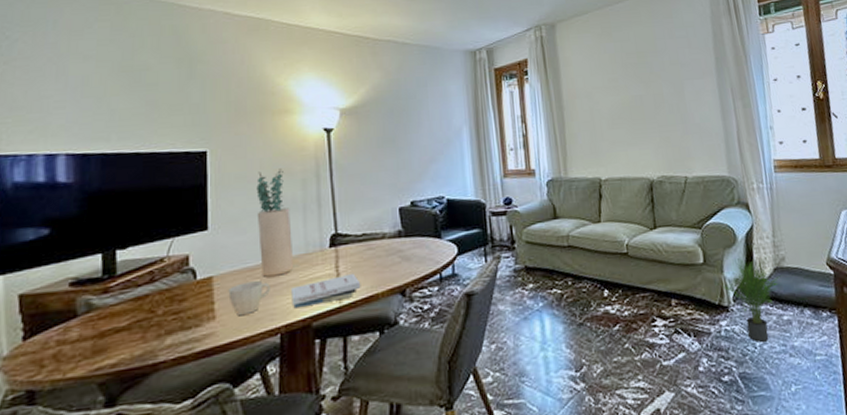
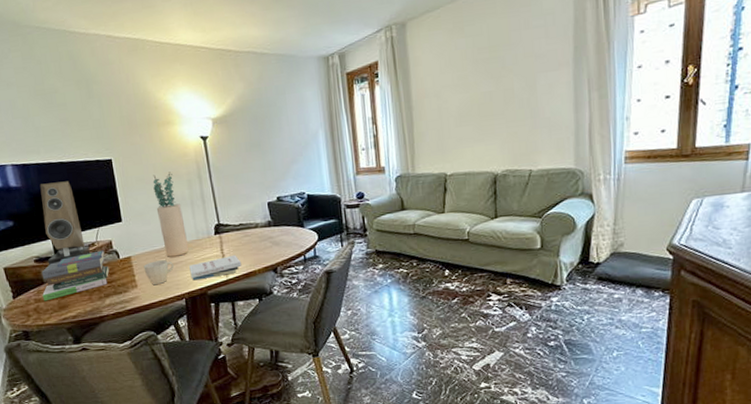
books: none [70,268,179,344] -> present [41,250,110,302]
speaker: none [89,176,156,290] -> present [39,181,91,265]
potted plant: present [722,255,781,342] -> none [557,241,617,316]

